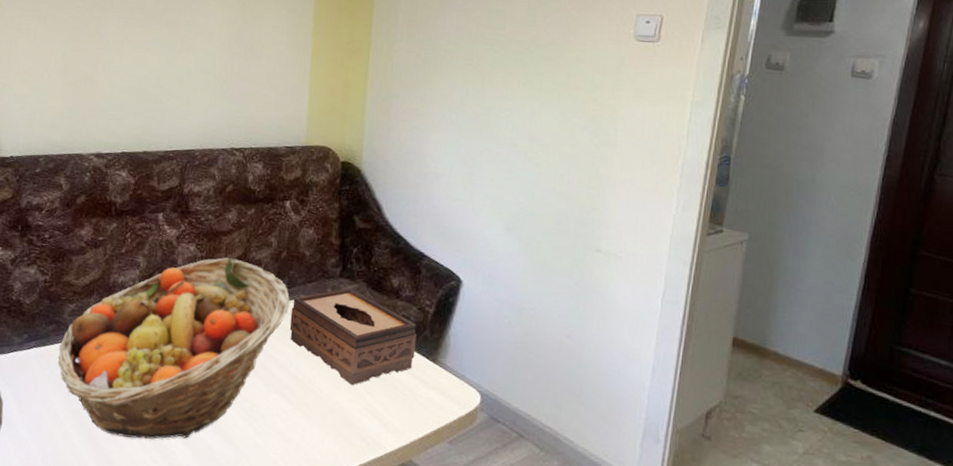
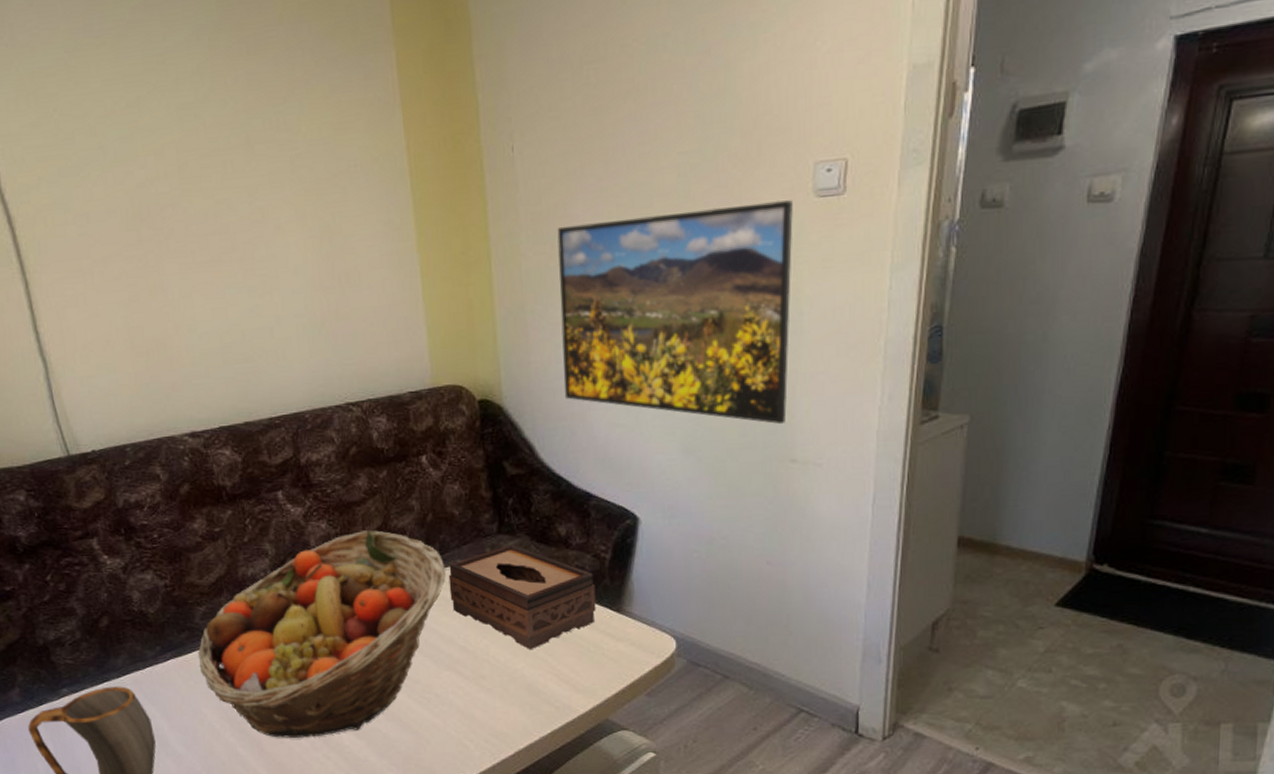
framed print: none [413,34,617,218] -> present [557,200,793,424]

